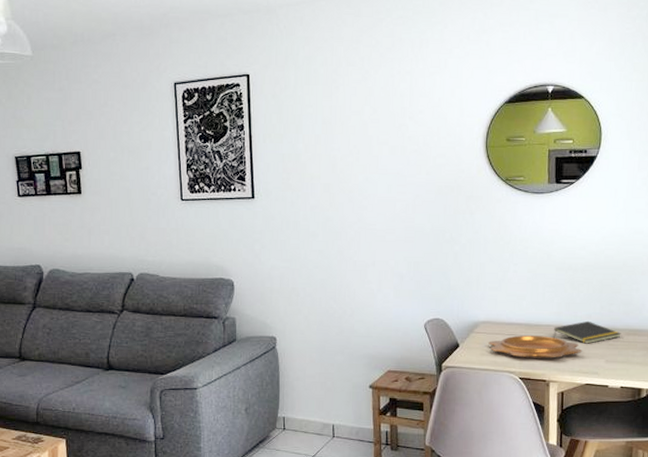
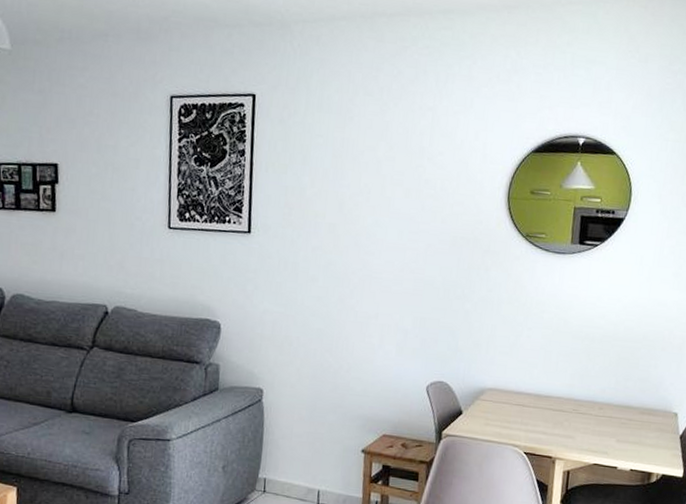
decorative bowl: present [488,335,583,359] -> none [494,406,593,435]
notepad: present [554,320,621,344] -> none [564,395,635,421]

